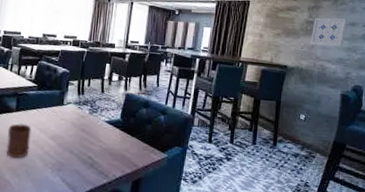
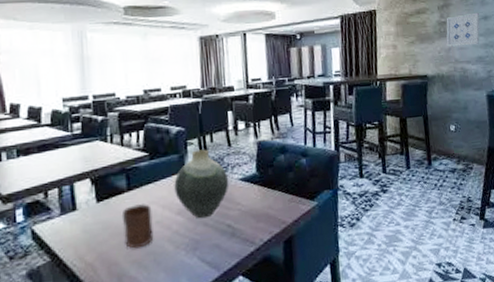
vase: none [52,90,97,147] -> present [174,149,229,219]

